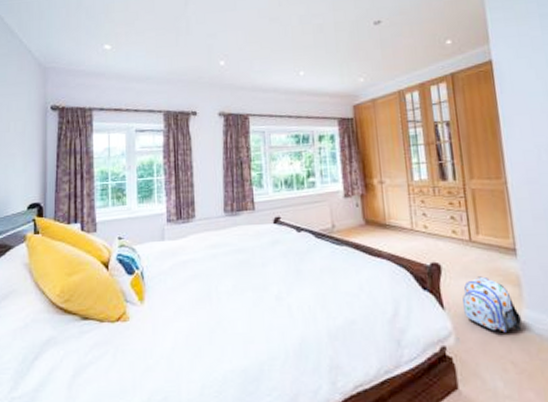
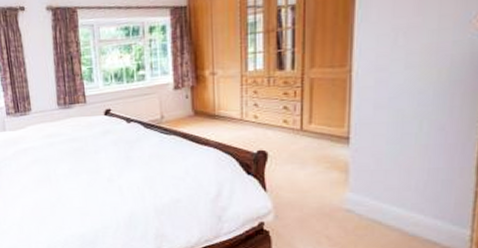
backpack: present [462,276,522,333] -> none [286,163,344,212]

